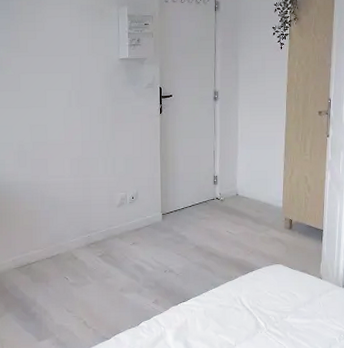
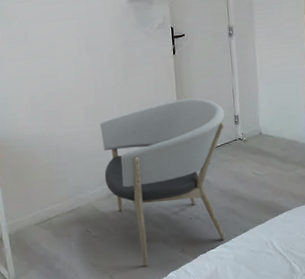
armchair: none [84,157,205,316] -> present [99,98,226,267]

